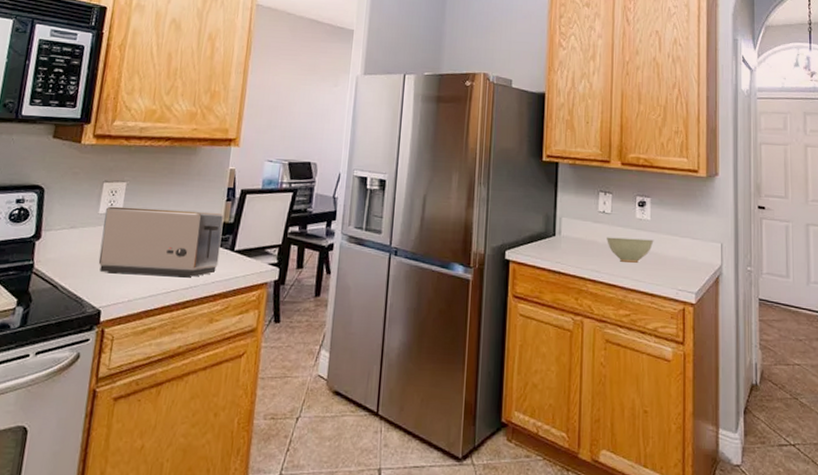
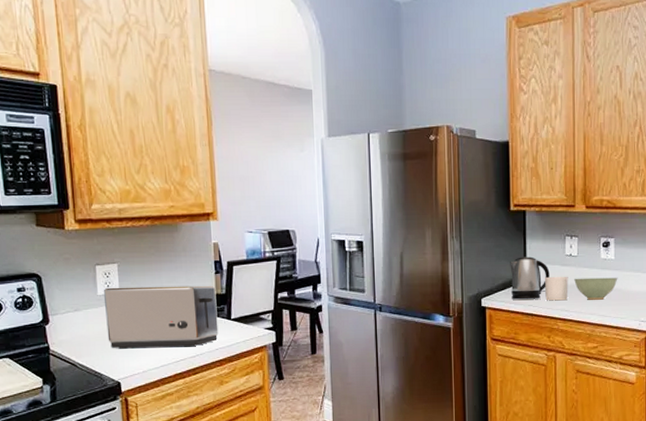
kettle: none [538,209,581,257] -> present [510,256,550,300]
mug: none [574,232,601,260] -> present [544,276,569,301]

